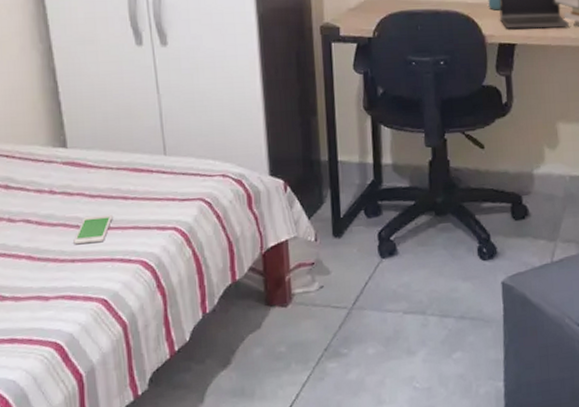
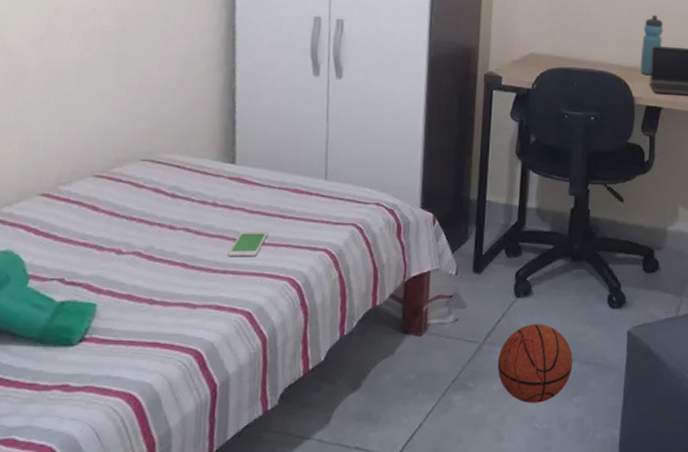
basketball: none [369,282,449,364] -> present [497,324,573,404]

